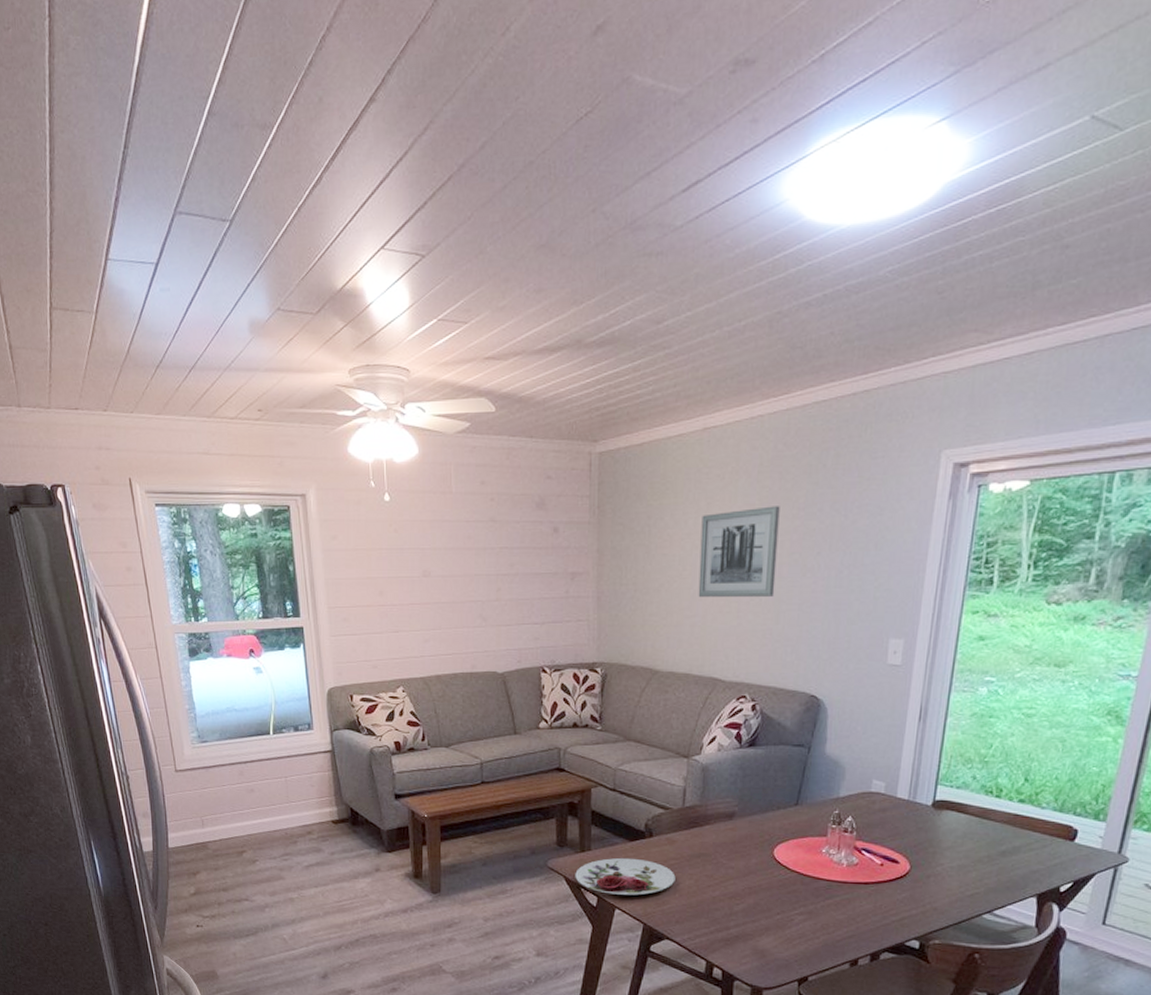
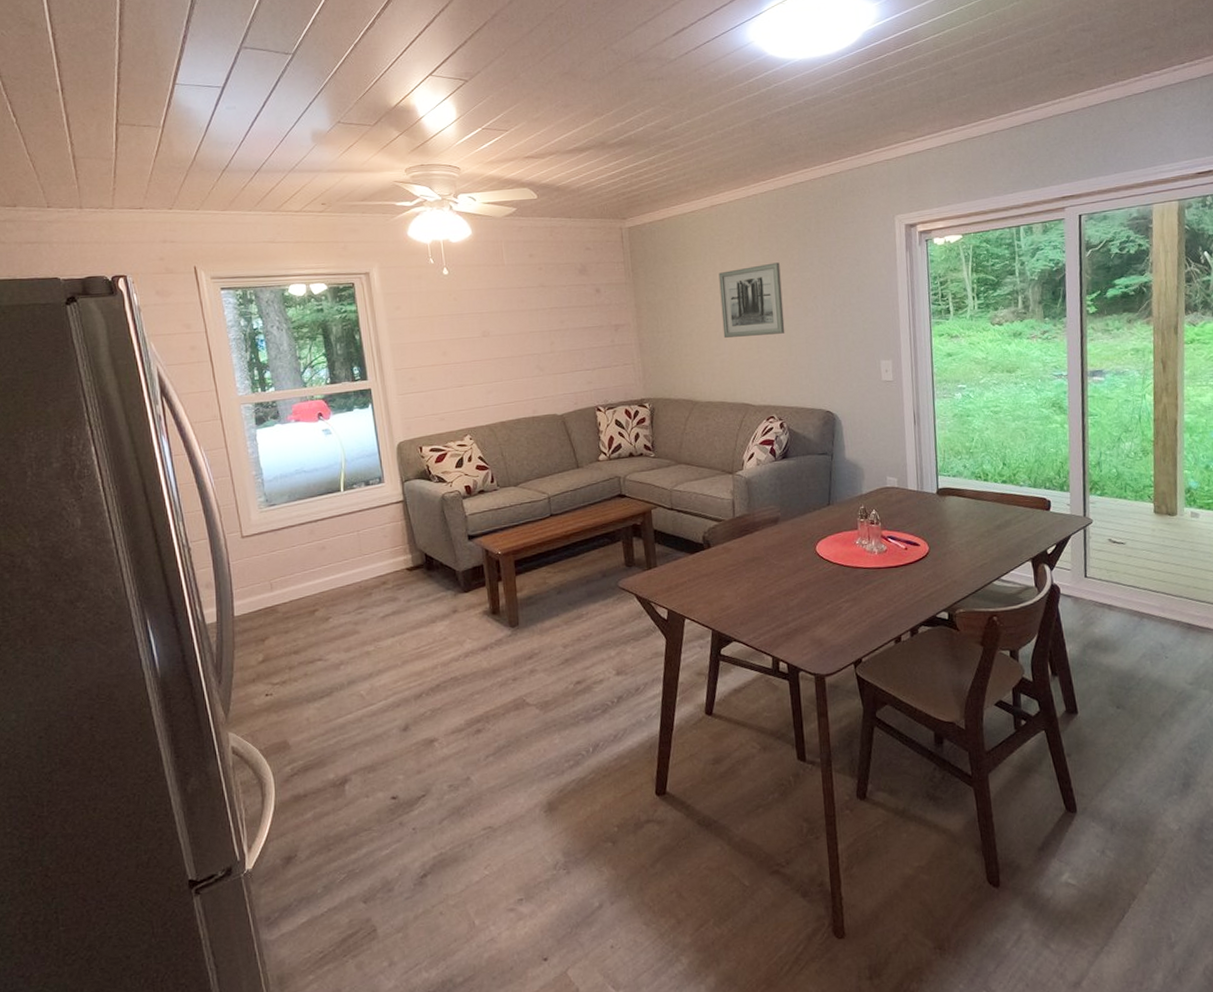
plate: present [575,857,676,895] -> none [645,569,735,606]

